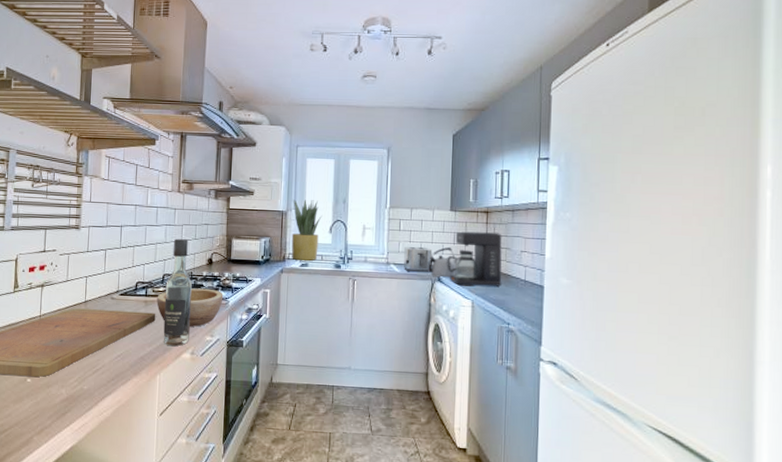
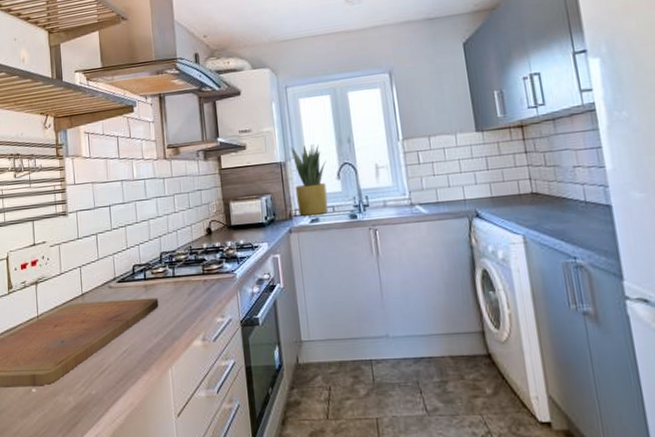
bowl: present [157,288,224,327] -> none [157,262,229,308]
bottle: present [163,239,192,347] -> none [164,210,199,334]
toaster: present [403,246,433,273] -> none [427,178,464,212]
kettle: present [428,247,459,278] -> none [460,175,498,214]
coffee maker: present [447,231,502,287] -> none [482,148,557,219]

